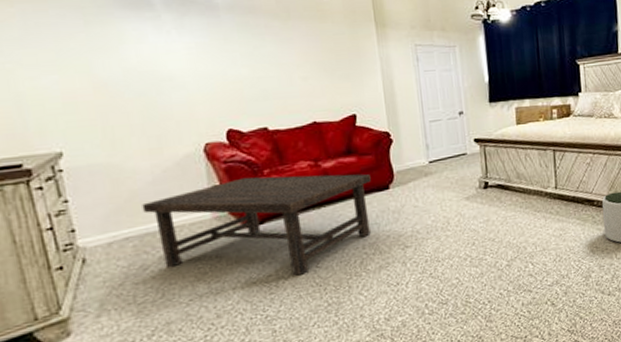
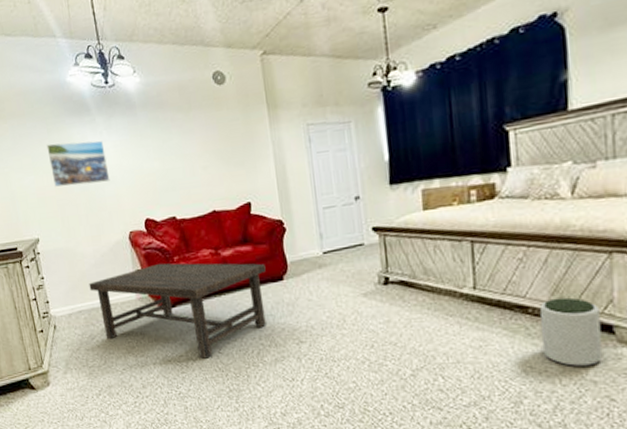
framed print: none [81,38,180,91] -> present [46,140,110,187]

